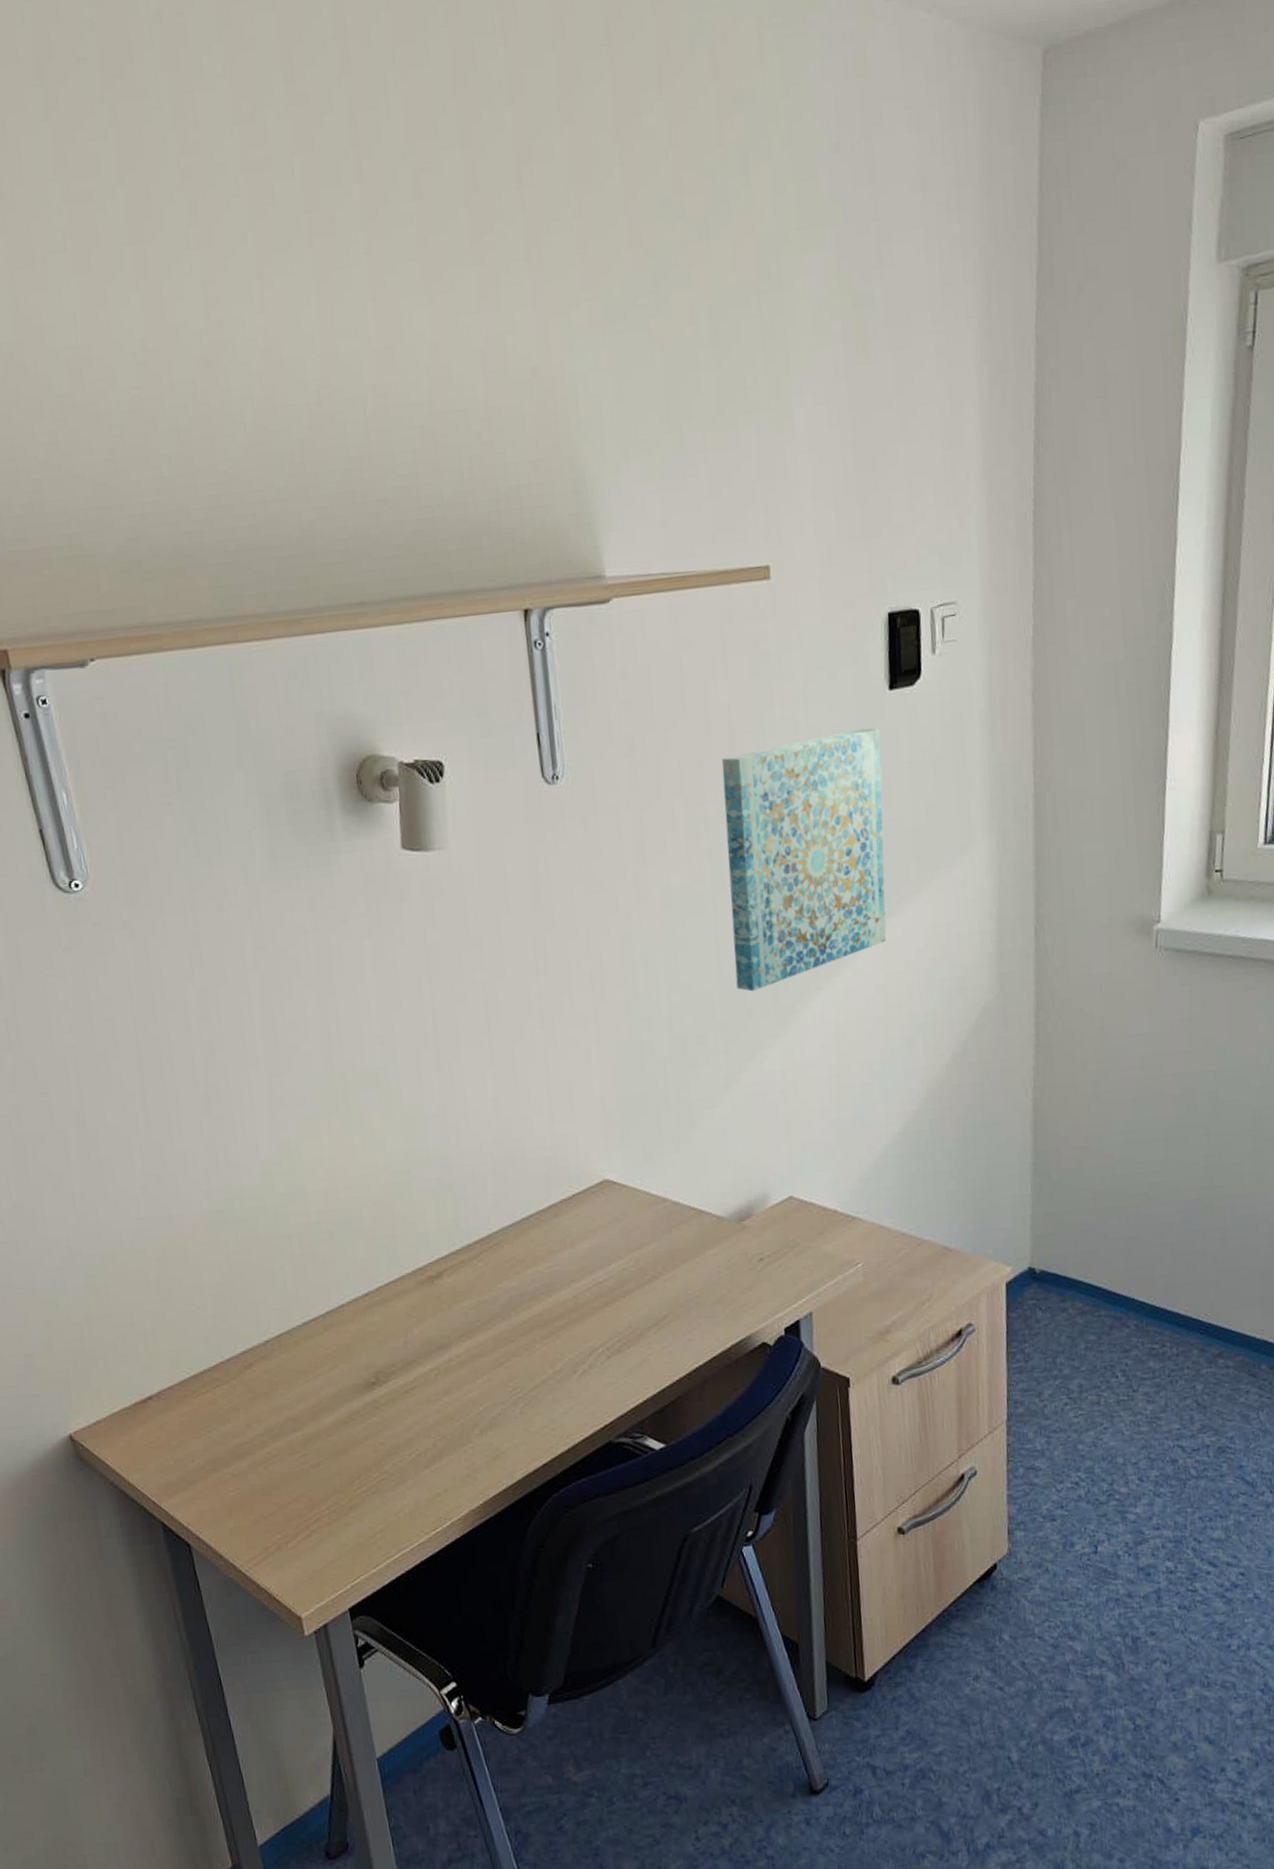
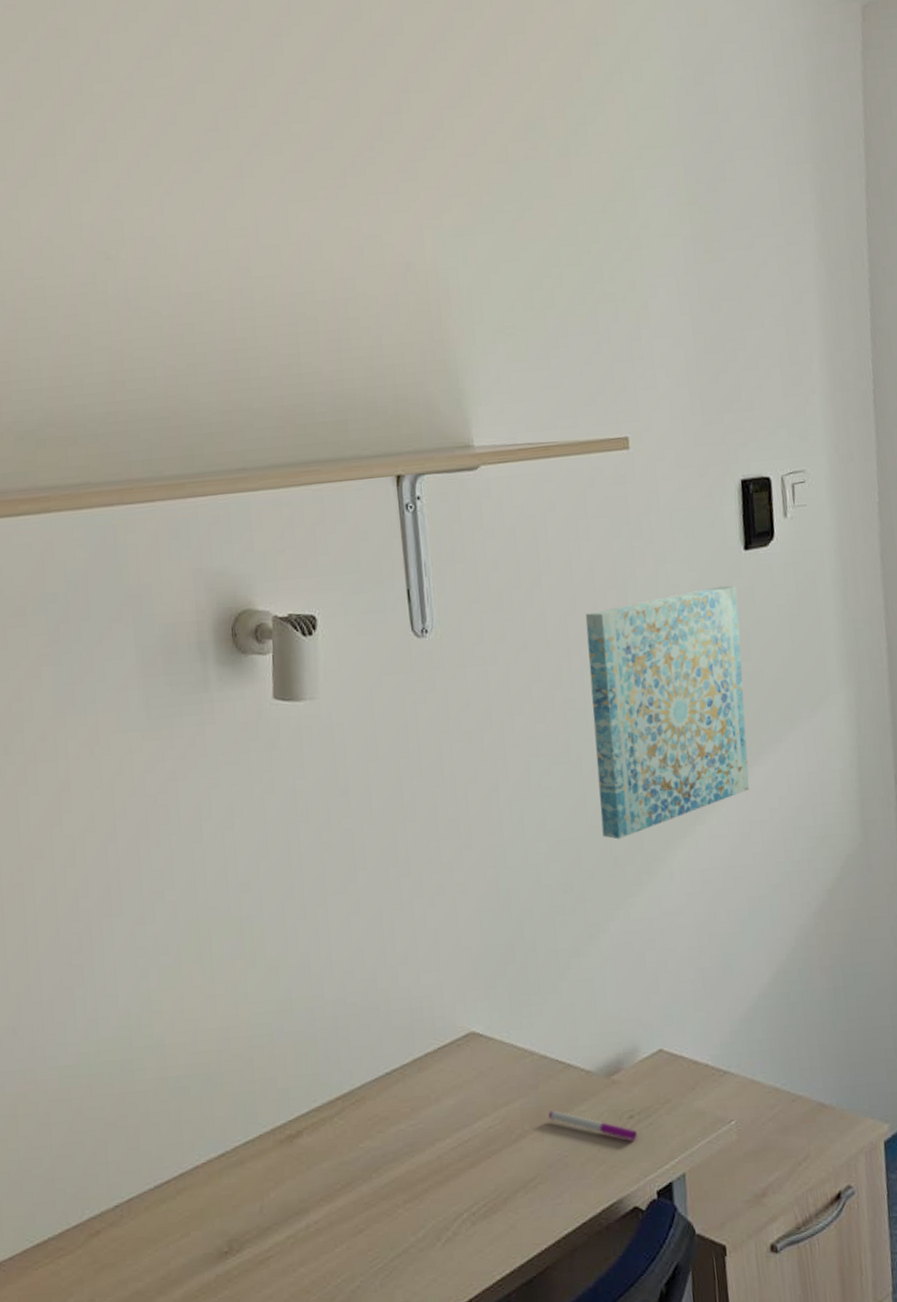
pen: none [680,1253,768,1282] -> present [548,1110,639,1141]

